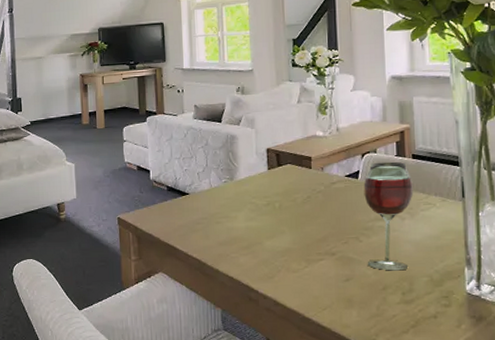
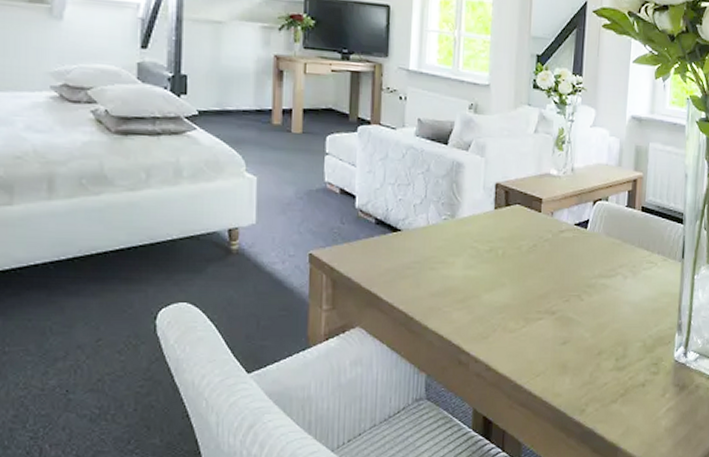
wineglass: present [363,161,413,271] -> none [585,211,639,334]

